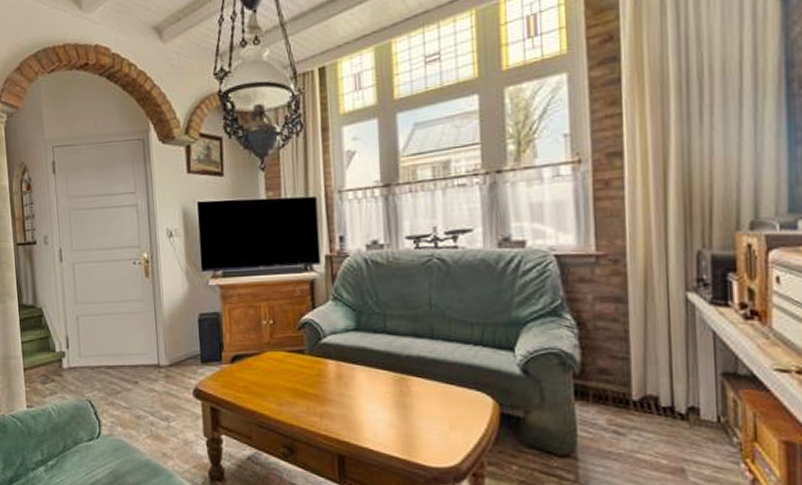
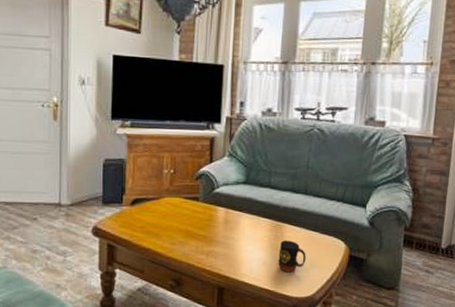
mug: none [407,396,443,437] -> present [278,240,306,273]

